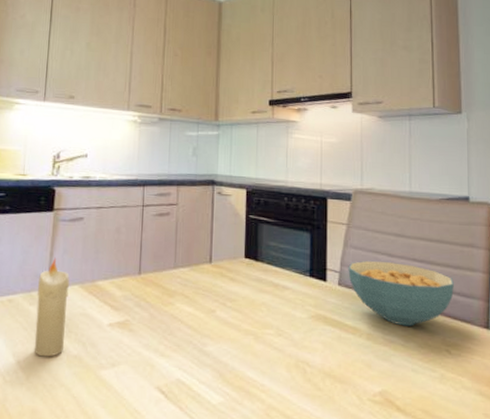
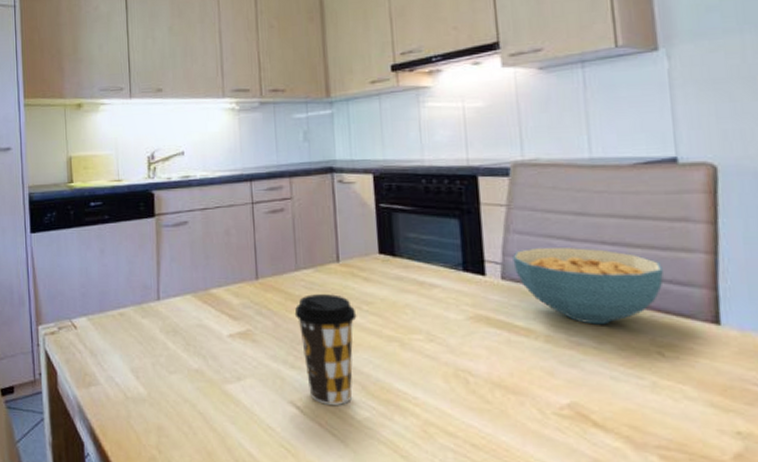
candle: present [34,257,70,357] -> none [147,266,183,372]
coffee cup: none [169,290,222,391] -> present [294,294,357,405]

